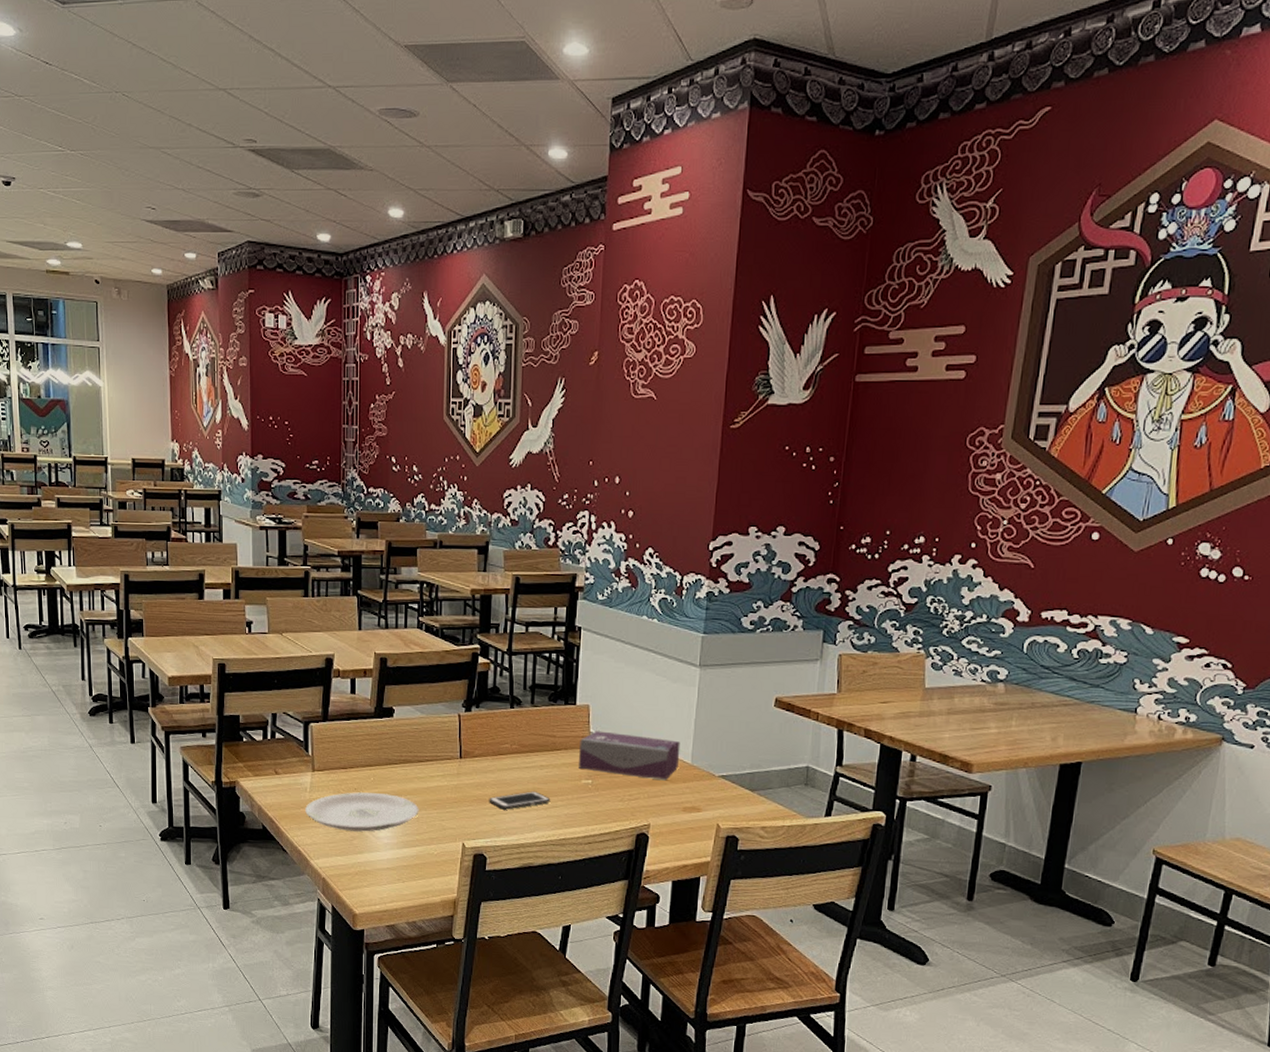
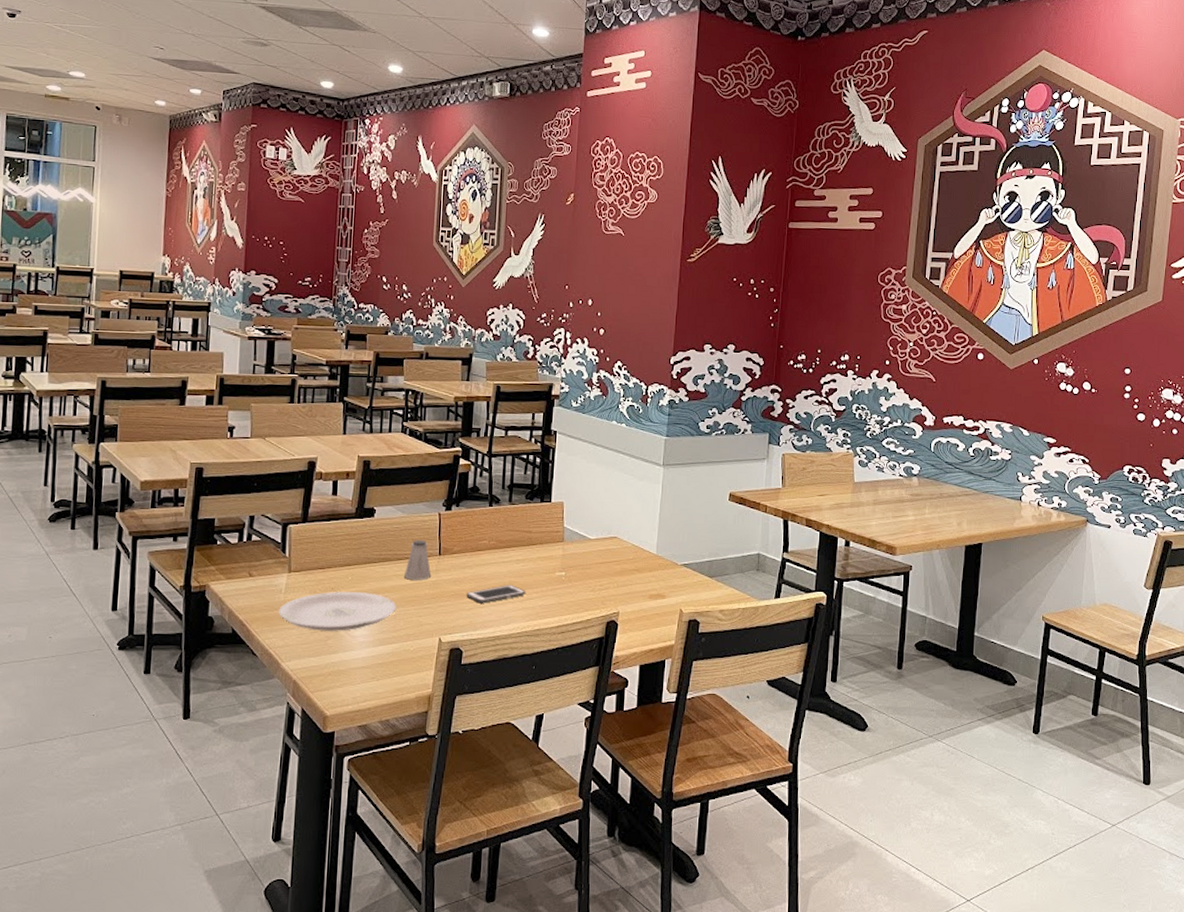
saltshaker: none [425,742,453,784] -> present [403,540,432,580]
tissue box: present [579,731,681,781] -> none [553,526,647,571]

